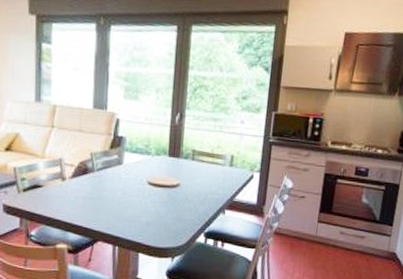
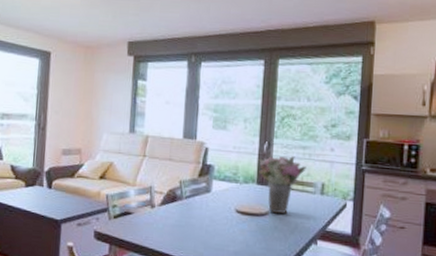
flower bouquet: none [170,128,217,185] -> present [258,156,306,214]

